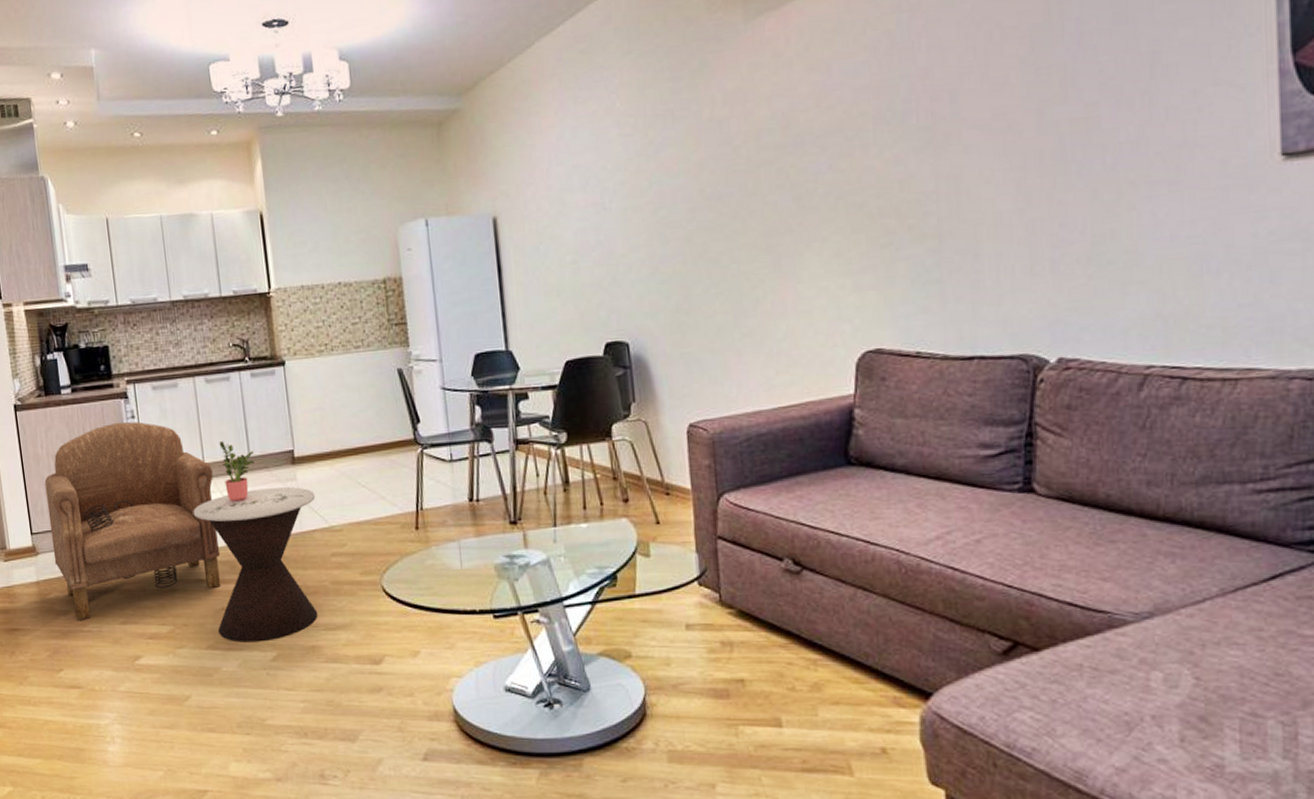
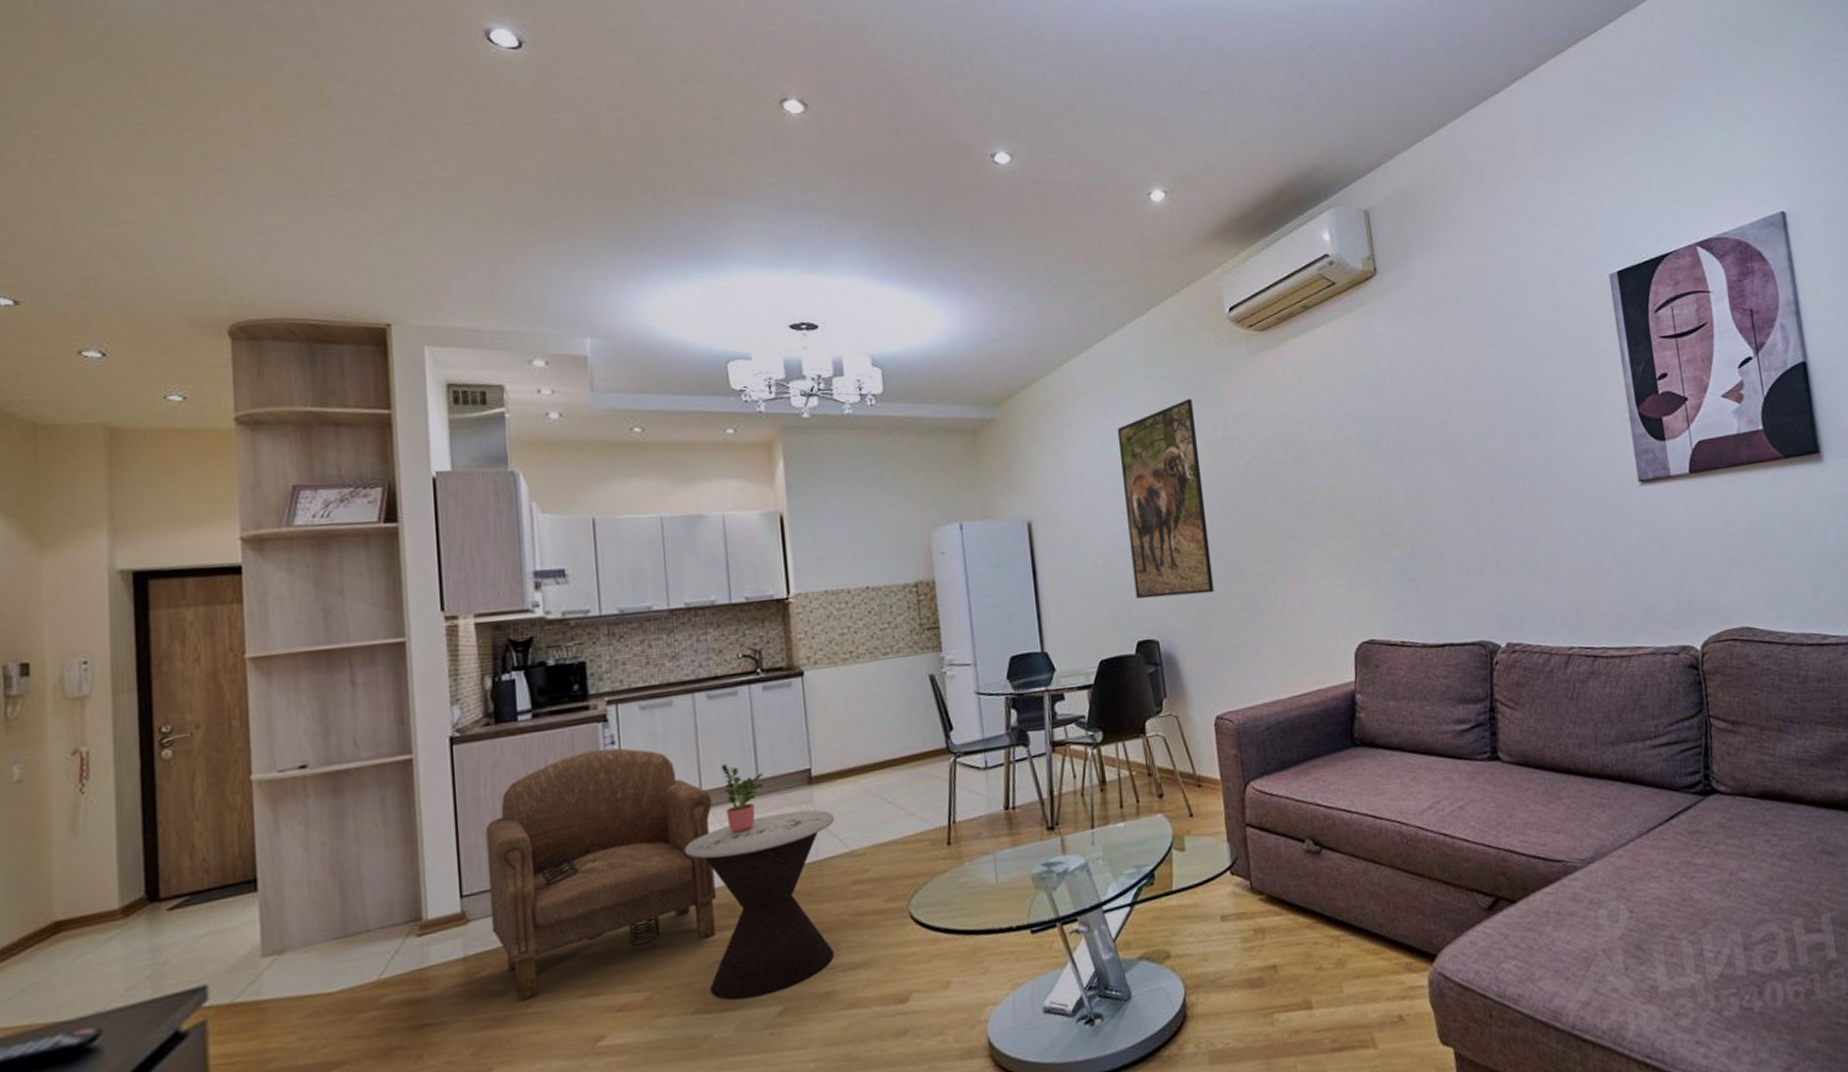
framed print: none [589,76,693,299] -> present [1117,398,1215,599]

